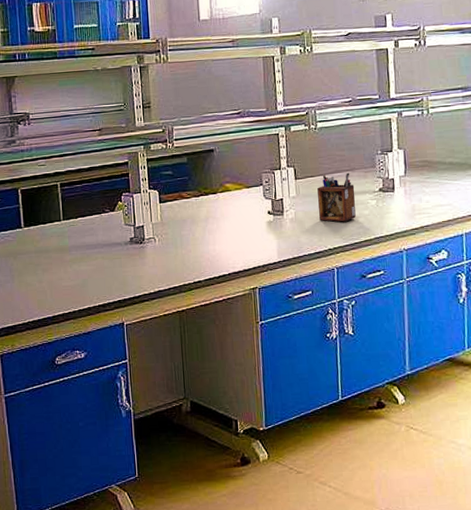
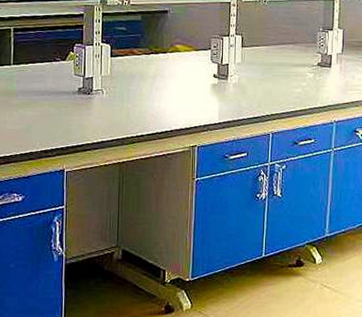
desk organizer: present [317,173,356,222] -> none [260,45,296,91]

